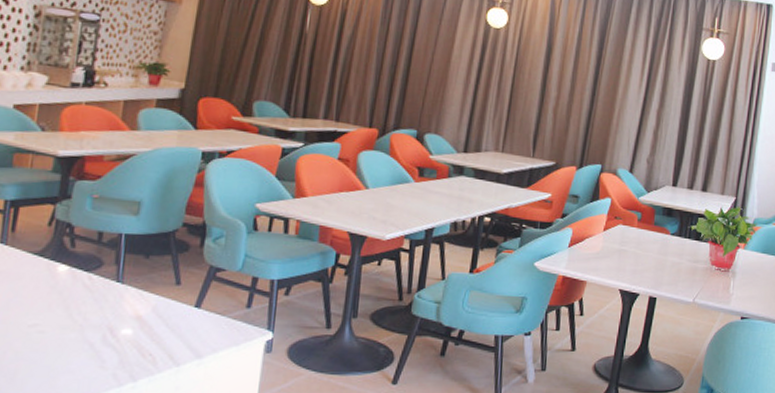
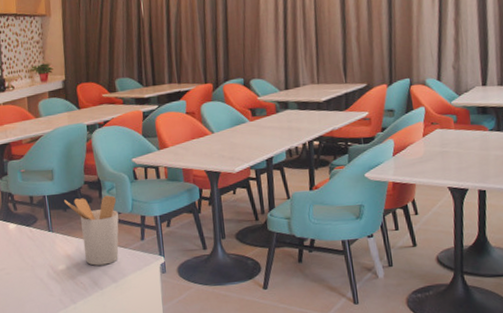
utensil holder: none [149,243,224,334] -> present [64,195,119,266]

